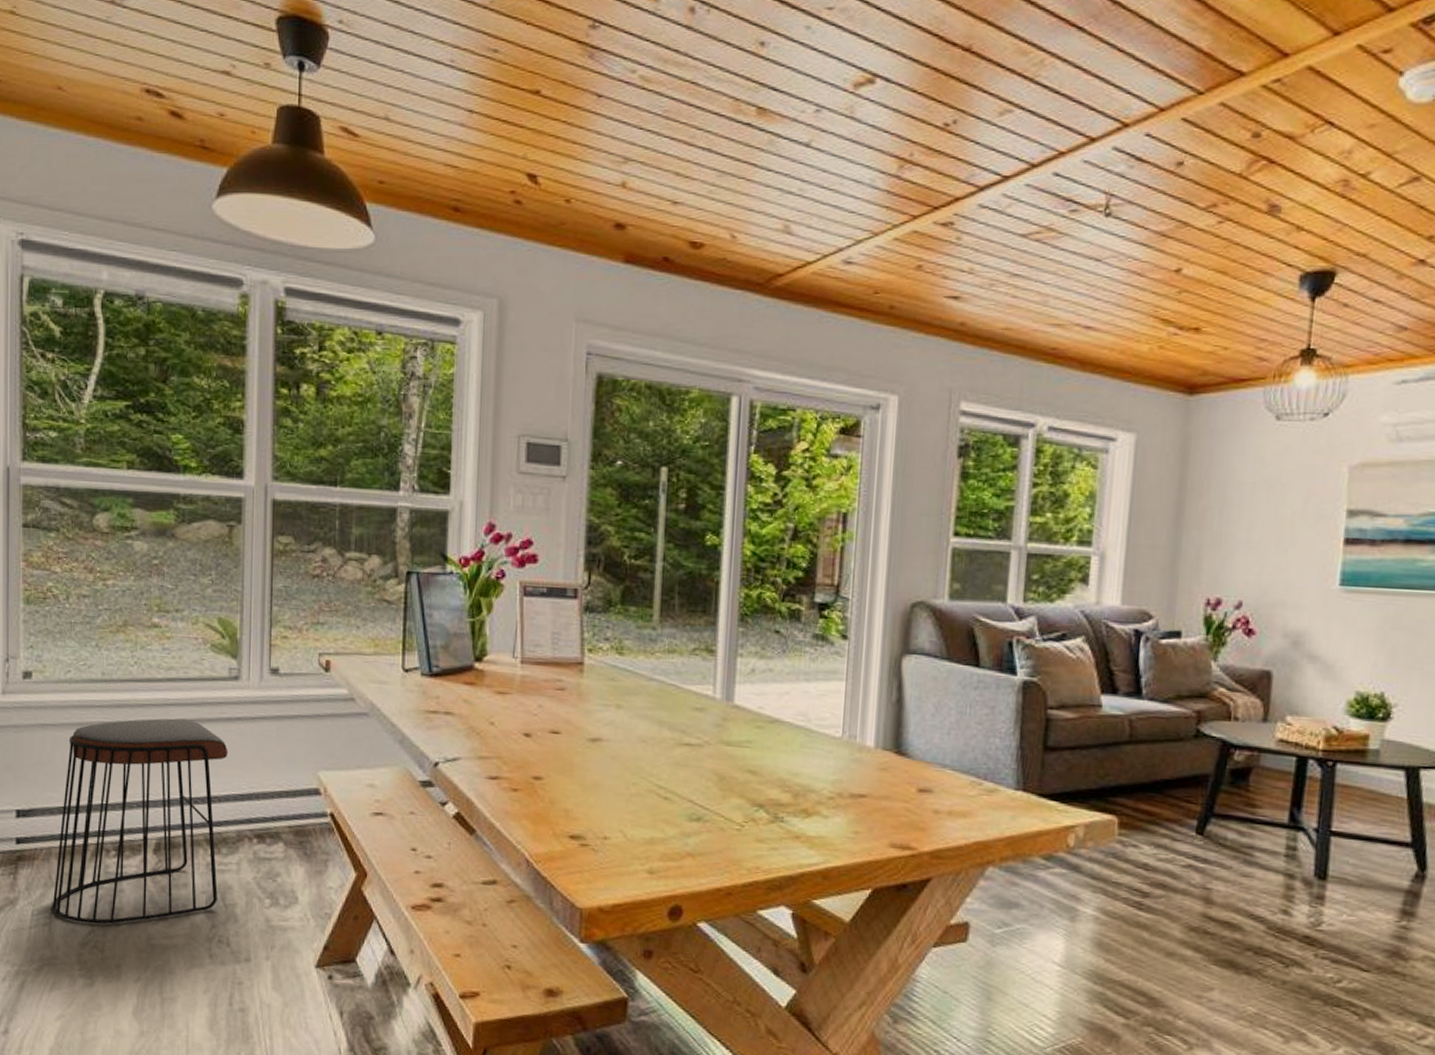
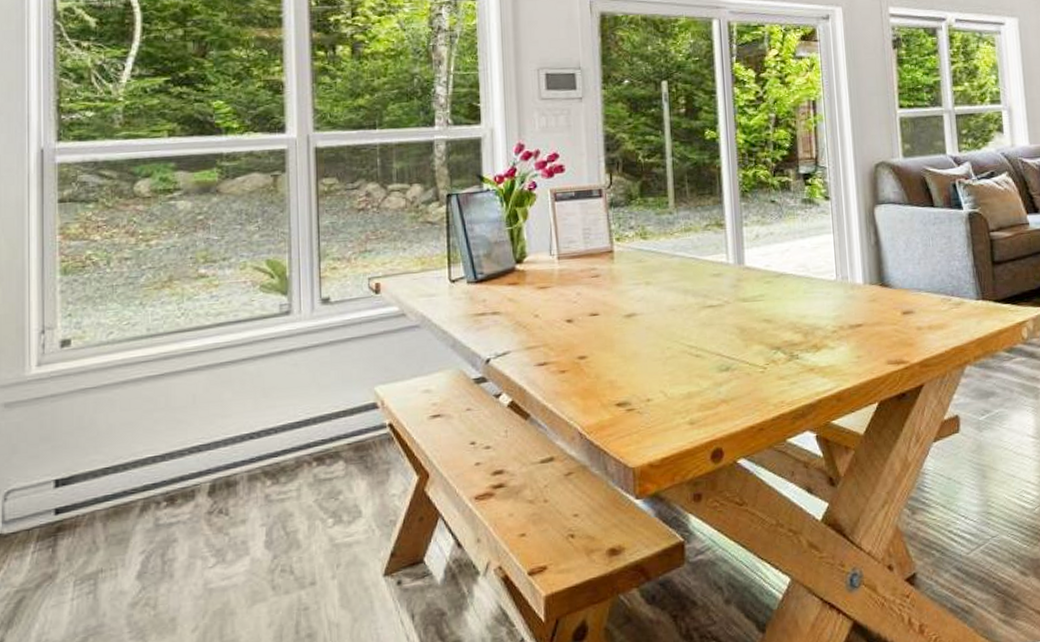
stool: present [52,718,228,924] -> none [97,359,283,583]

